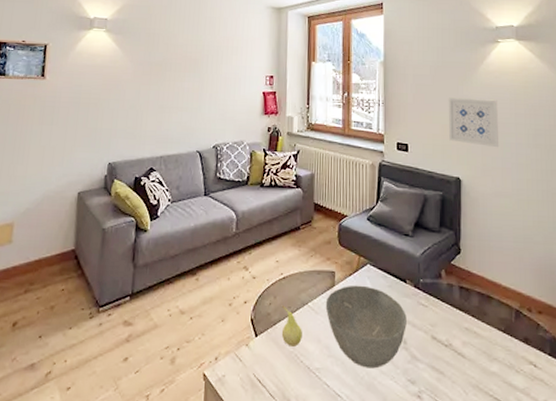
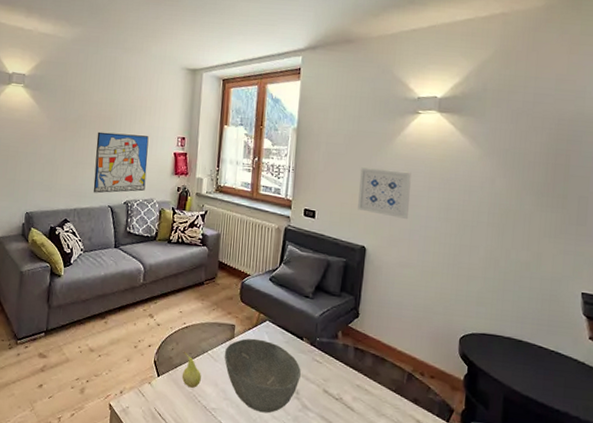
wall art: none [180,74,237,138] -> present [93,131,149,193]

